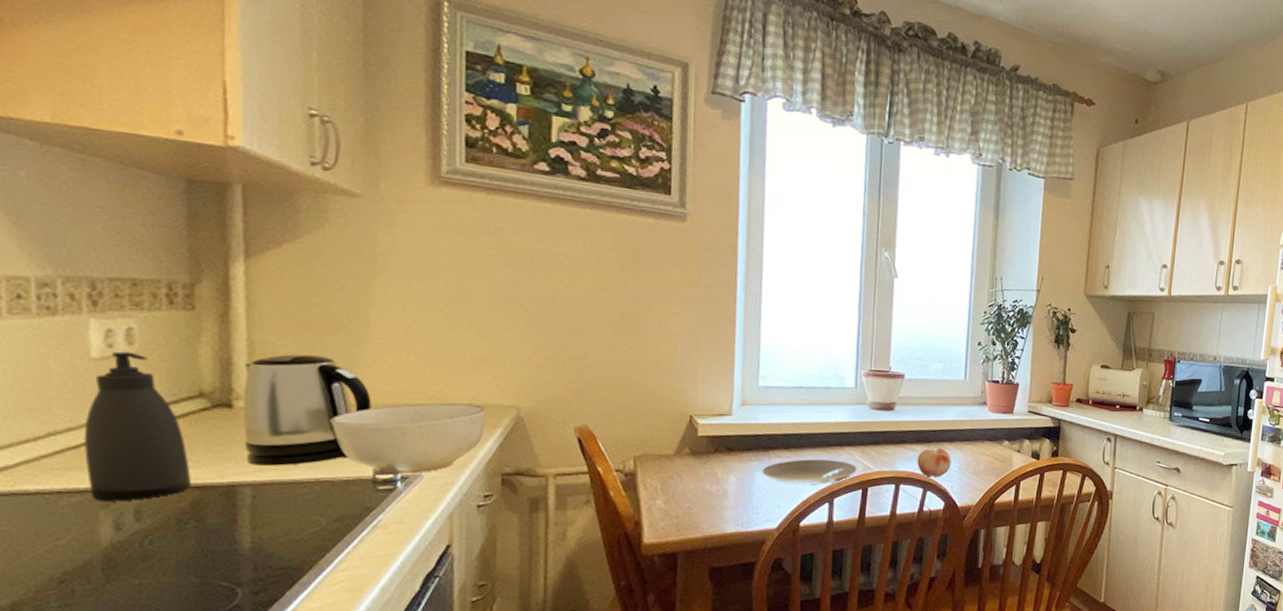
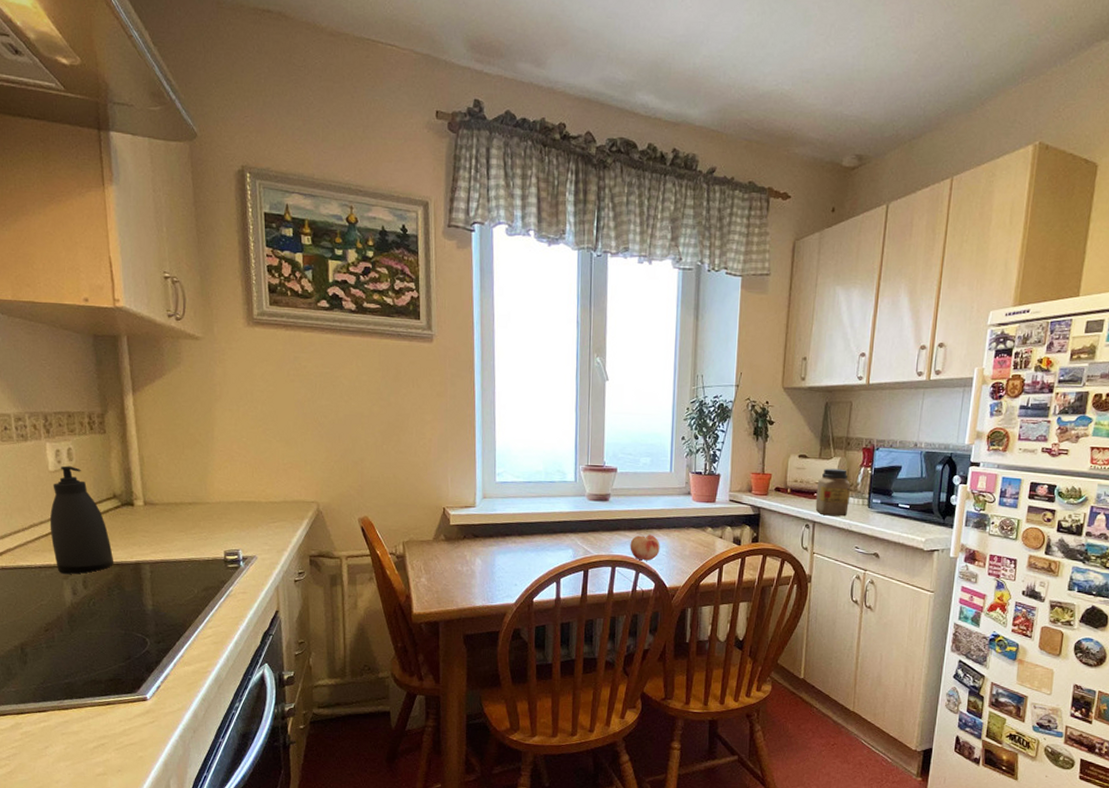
kettle: present [242,353,372,466] -> none [139,464,220,549]
bowl: present [330,402,487,474] -> none [194,499,296,556]
plate: present [762,459,858,486] -> none [502,544,579,567]
jar: none [1117,379,1153,430] -> present [815,468,851,517]

